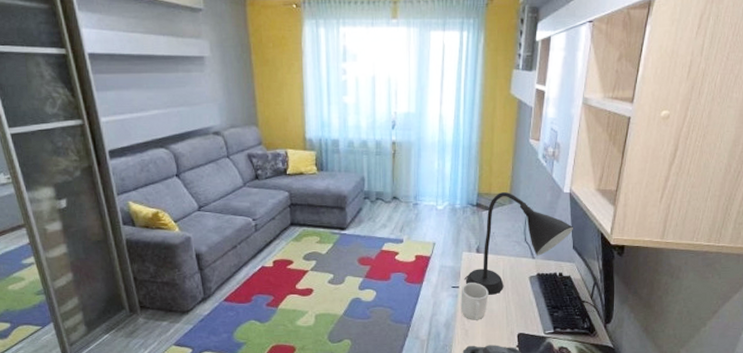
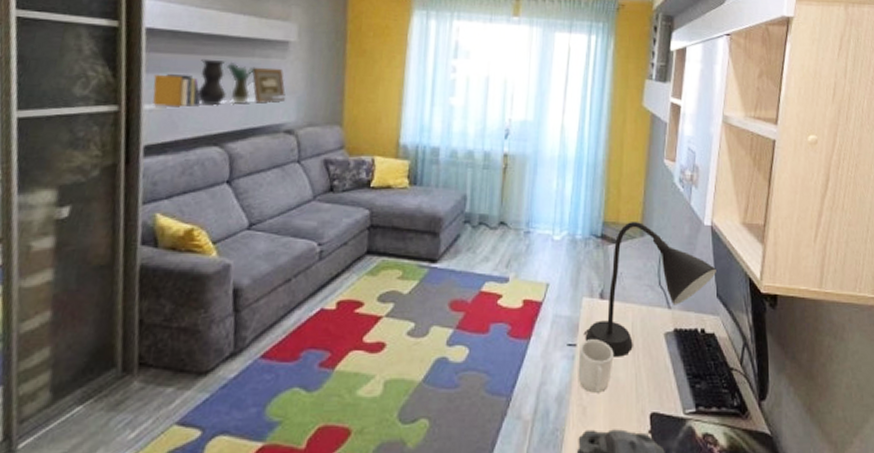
books: none [103,91,144,119] -> present [153,74,201,108]
vase: none [137,76,162,114] -> present [197,58,226,105]
vase: none [158,77,181,113] -> present [227,61,255,104]
picture frame: none [179,80,210,111] -> present [252,67,286,104]

